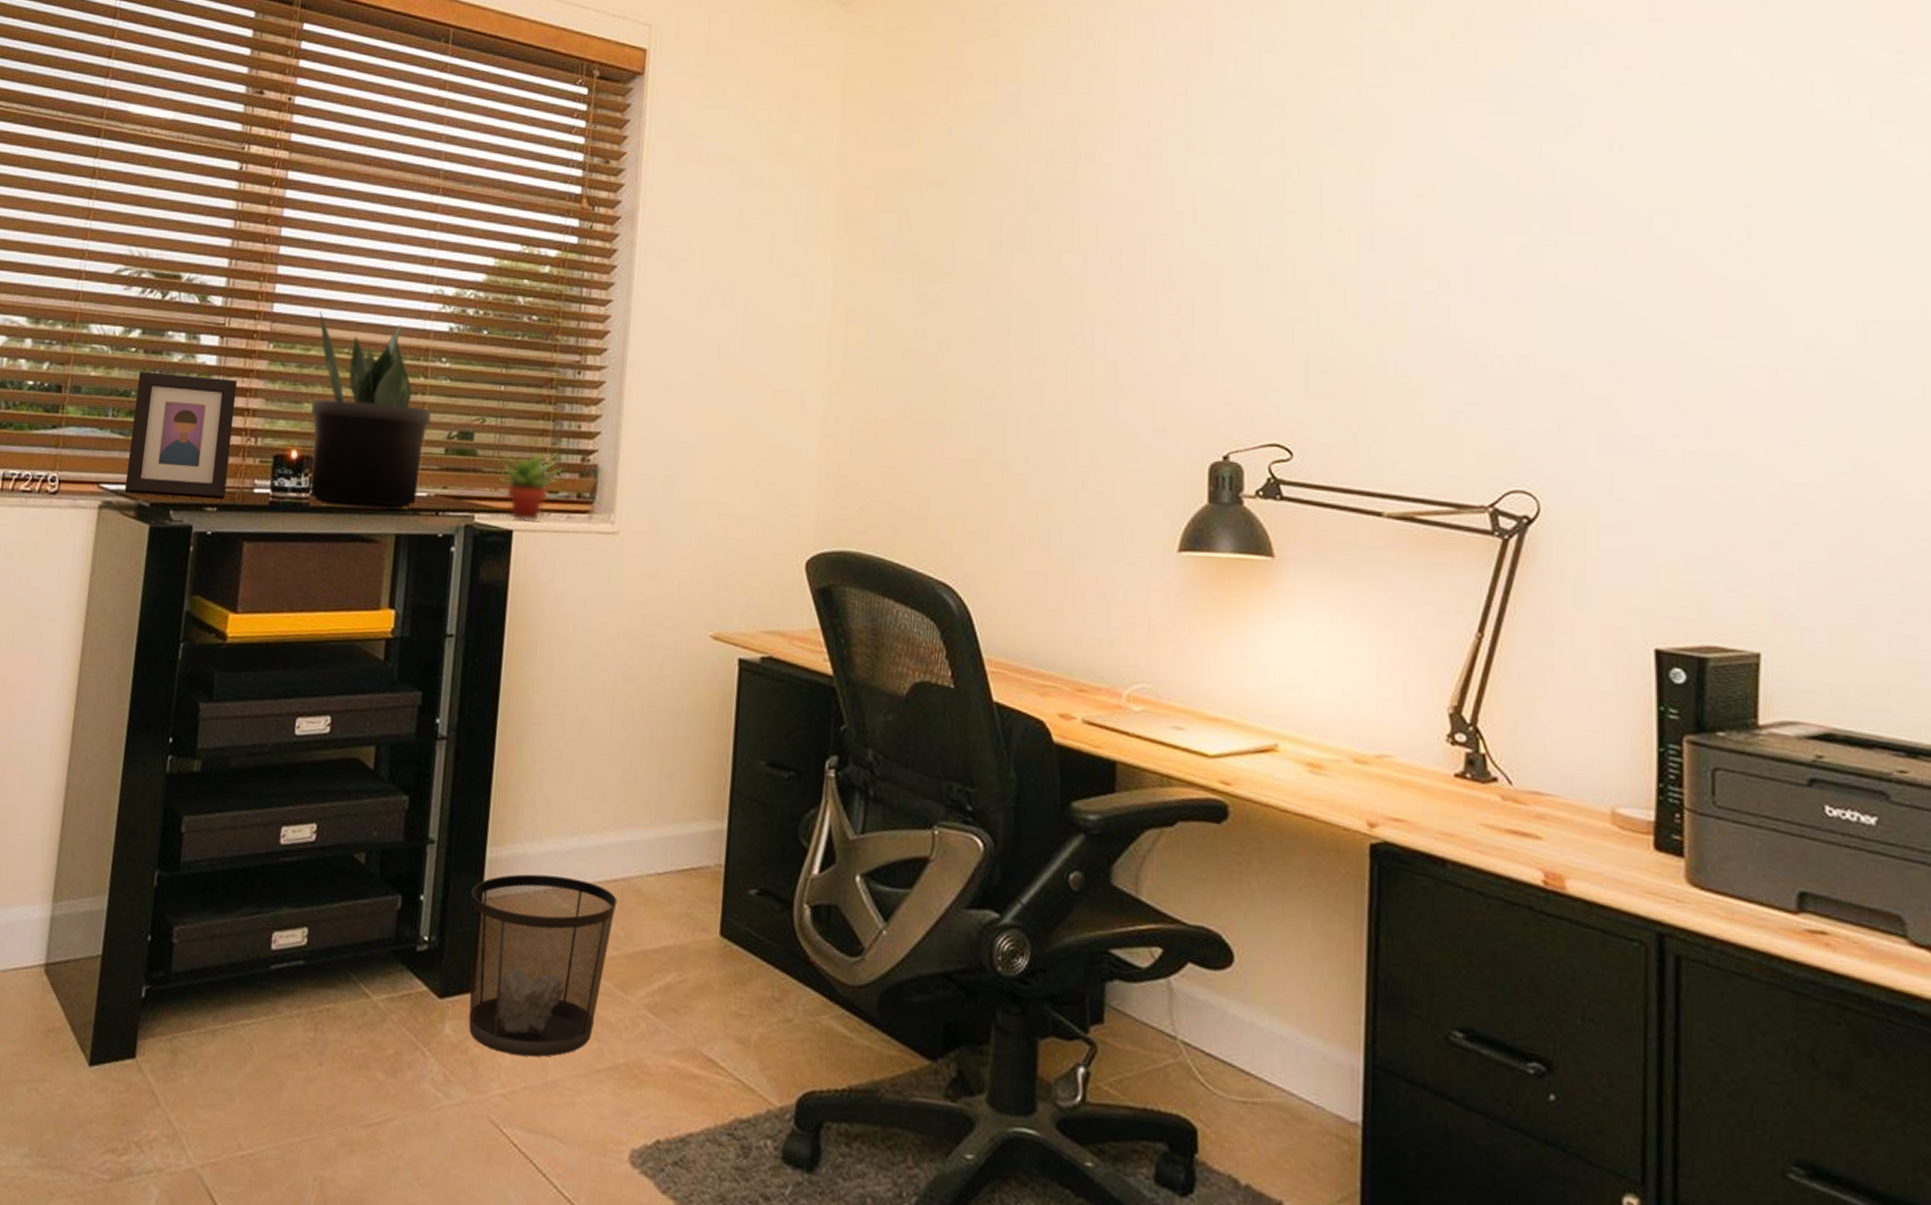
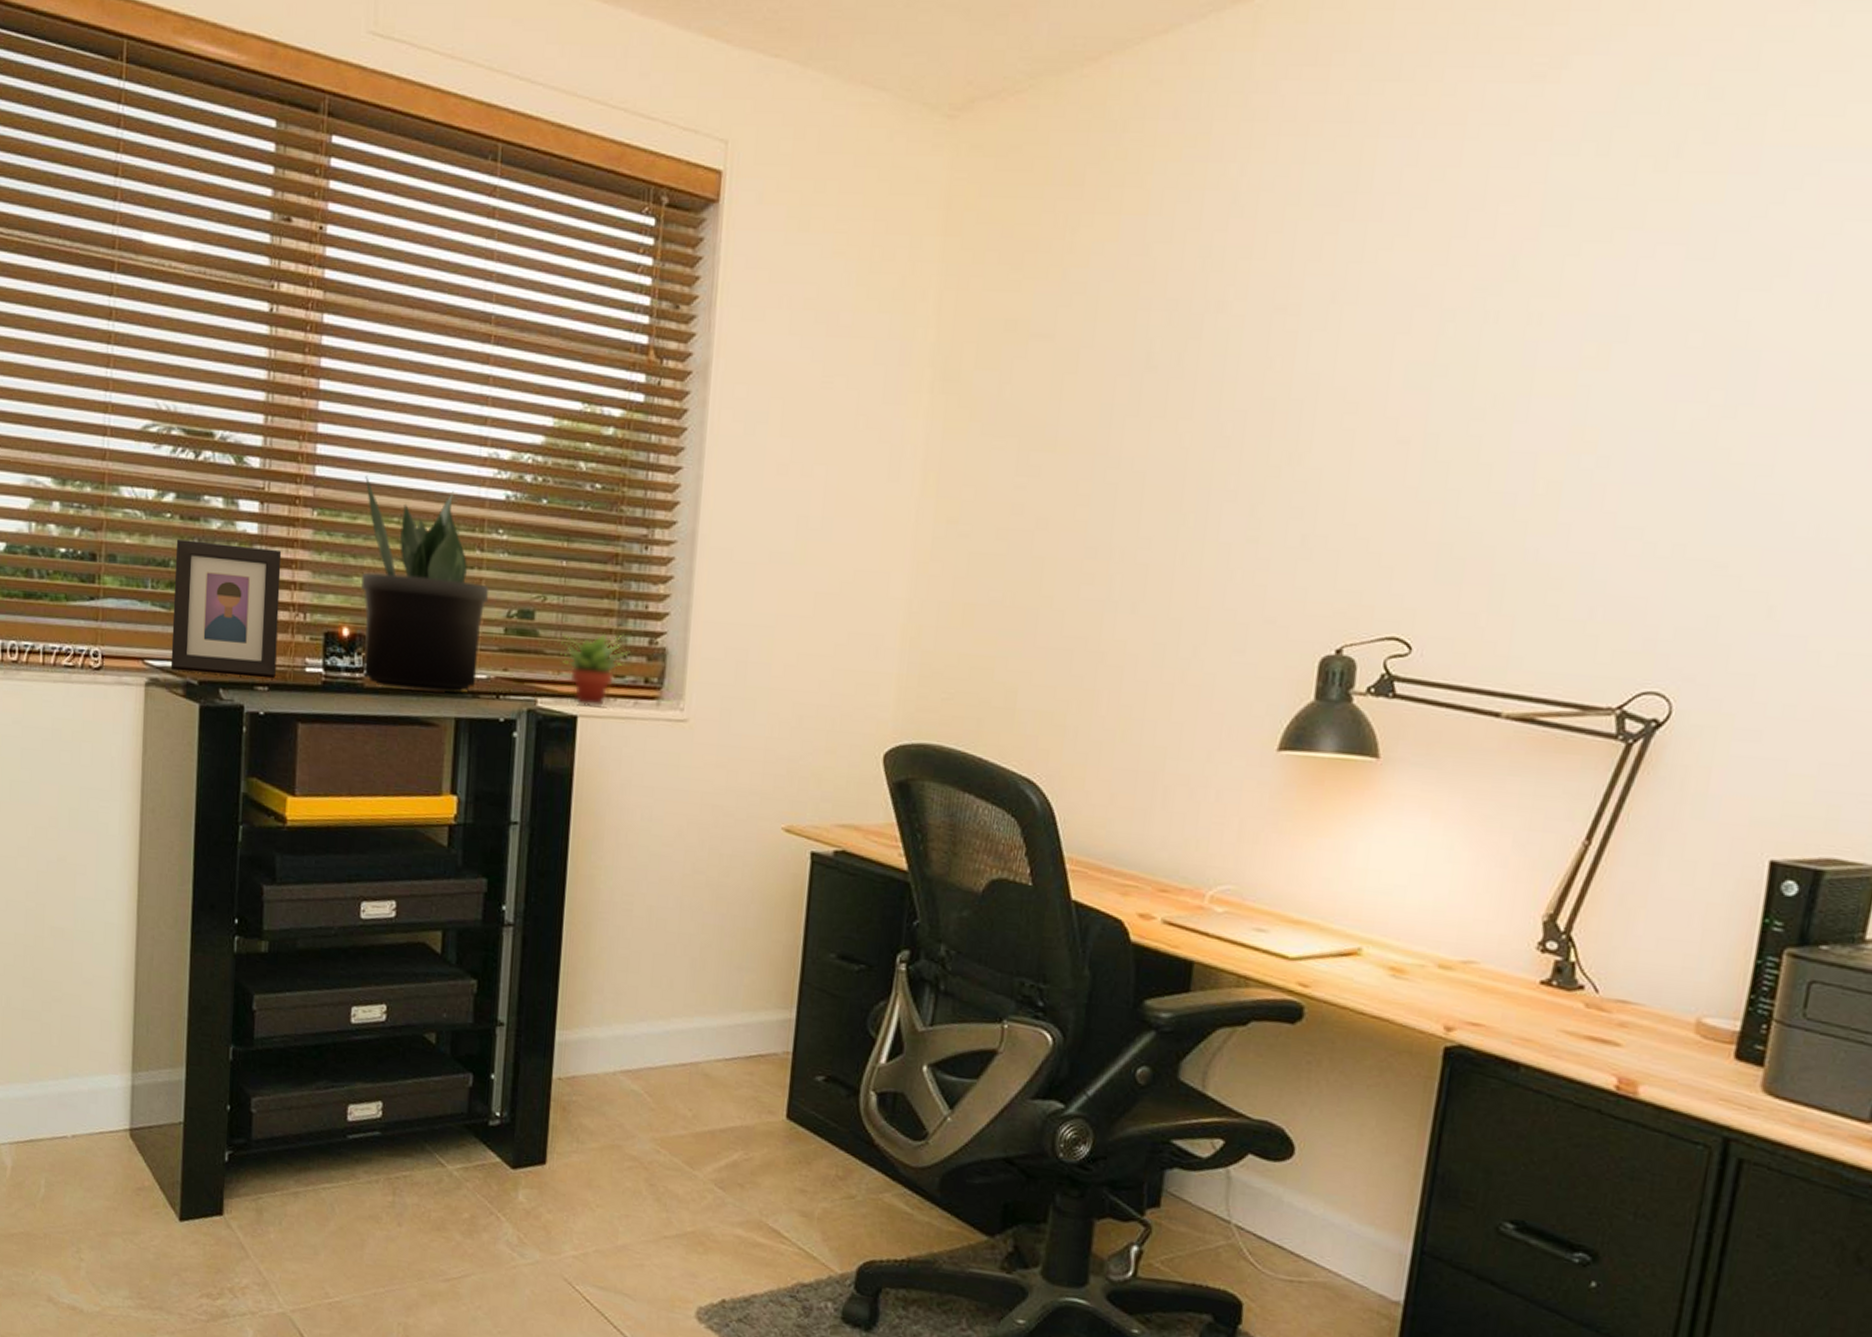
waste bin: present [468,874,617,1057] -> none [541,1056,686,1224]

